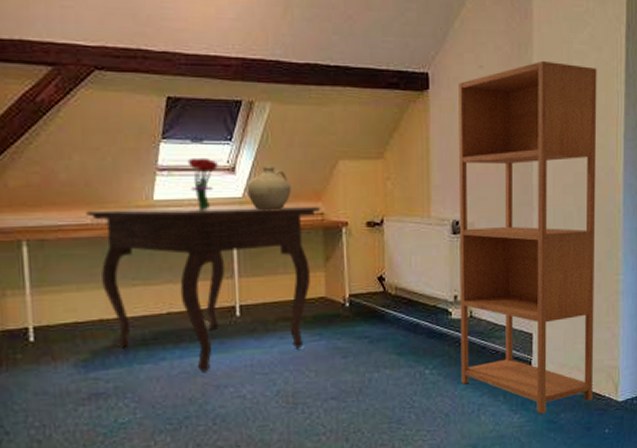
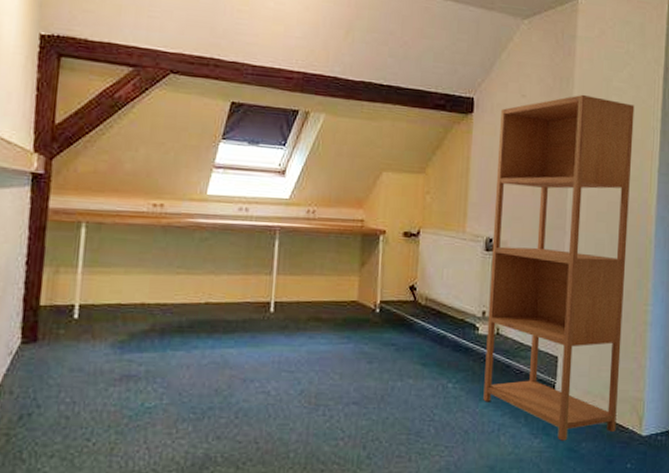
dining table: present [86,206,320,372] -> none [143,199,361,364]
bouquet: present [187,157,218,210] -> none [242,158,270,208]
ceramic jug: present [246,167,292,209] -> none [293,172,336,213]

